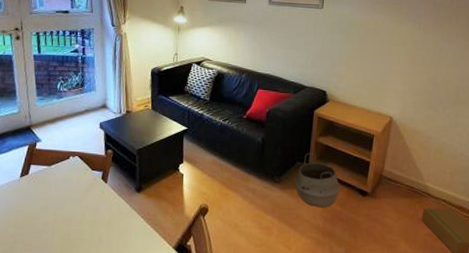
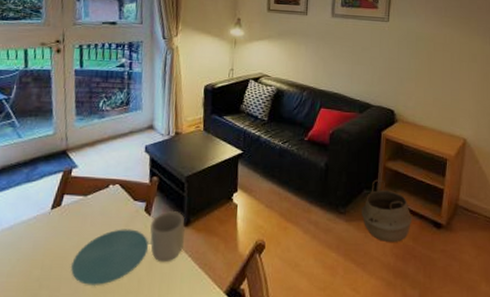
plate: none [39,194,106,241] -> present [70,229,148,285]
mug: none [107,178,138,222] -> present [150,210,186,263]

